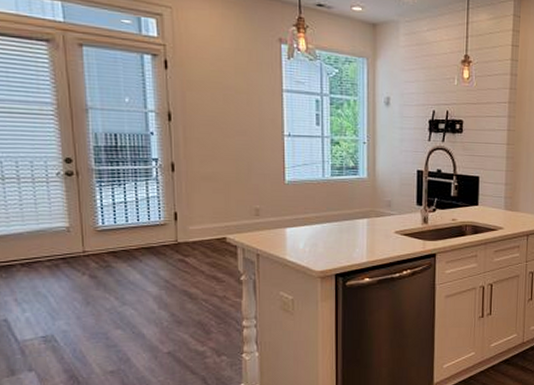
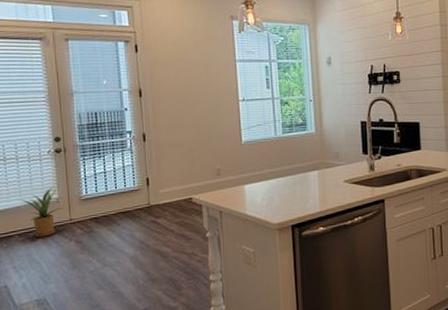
house plant: none [19,214,76,269] -> present [18,187,64,237]

